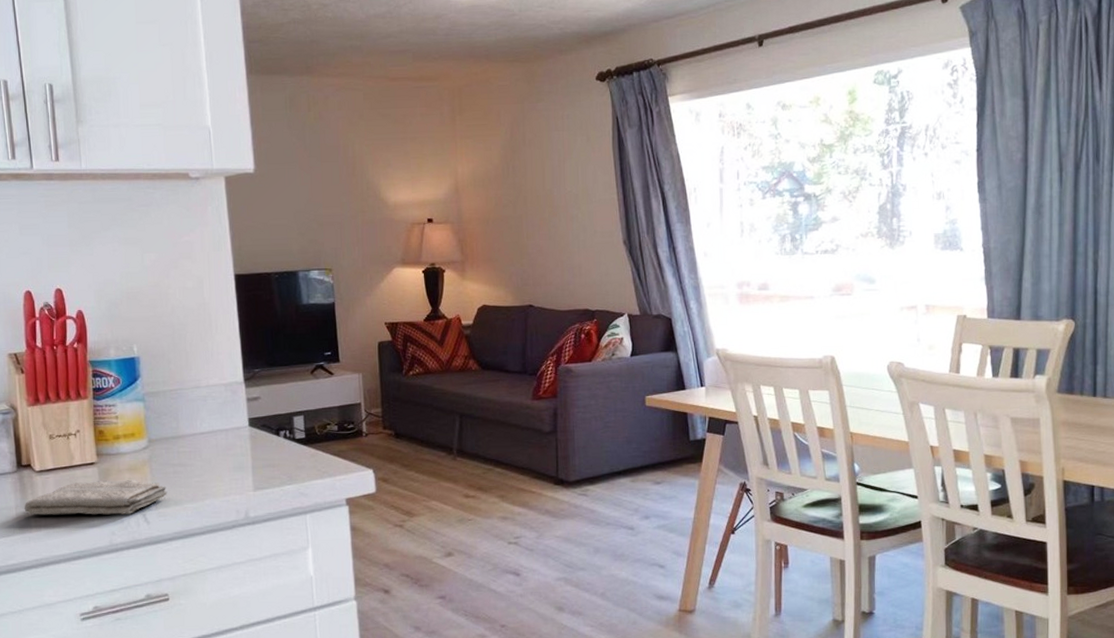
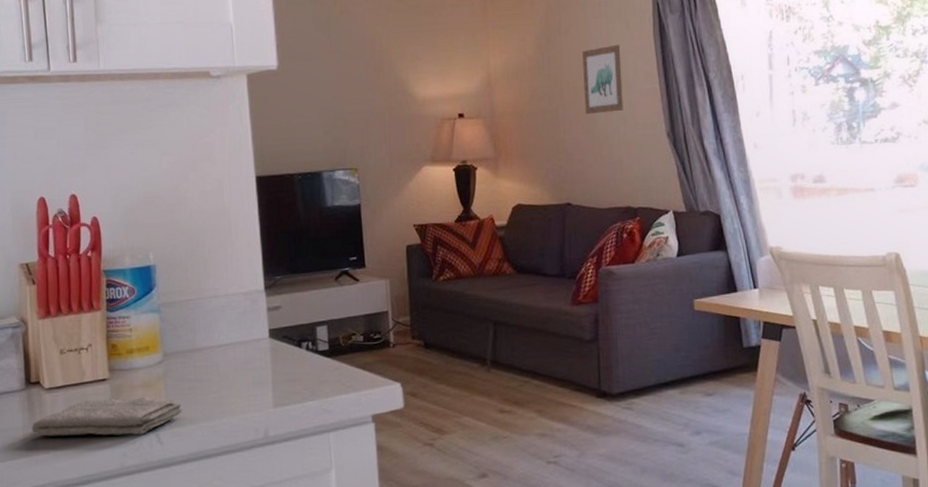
wall art: none [545,156,583,222] -> present [582,44,624,115]

